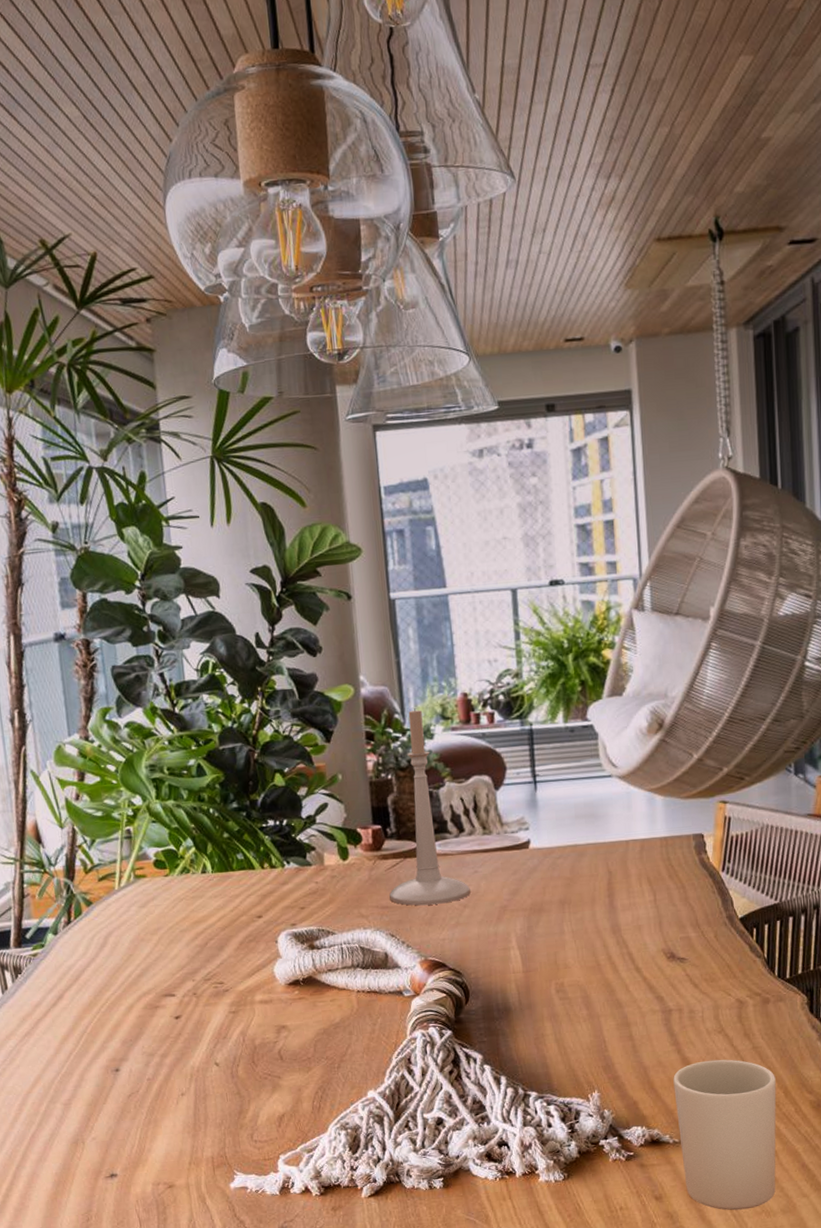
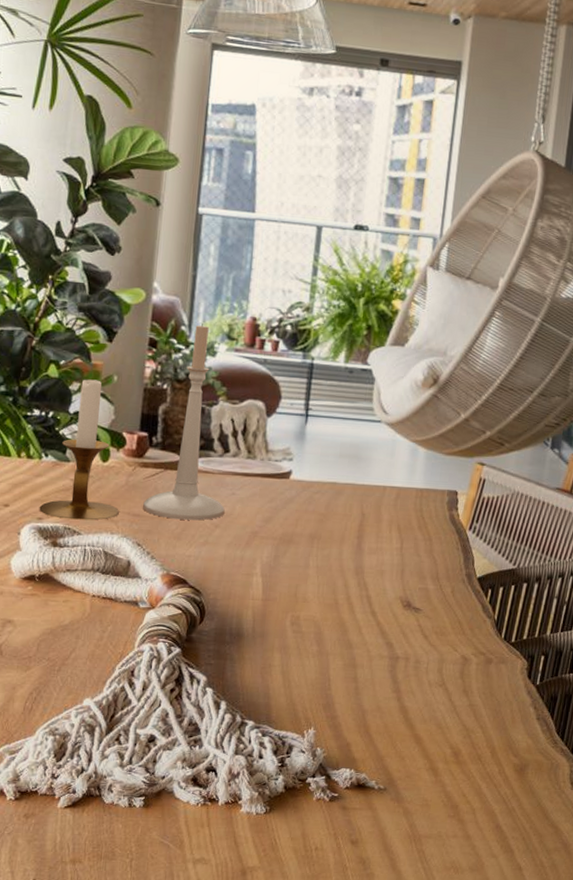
candlestick: none [291,781,369,922] -> present [39,379,120,521]
mug: present [673,1059,777,1211] -> none [382,711,486,864]

